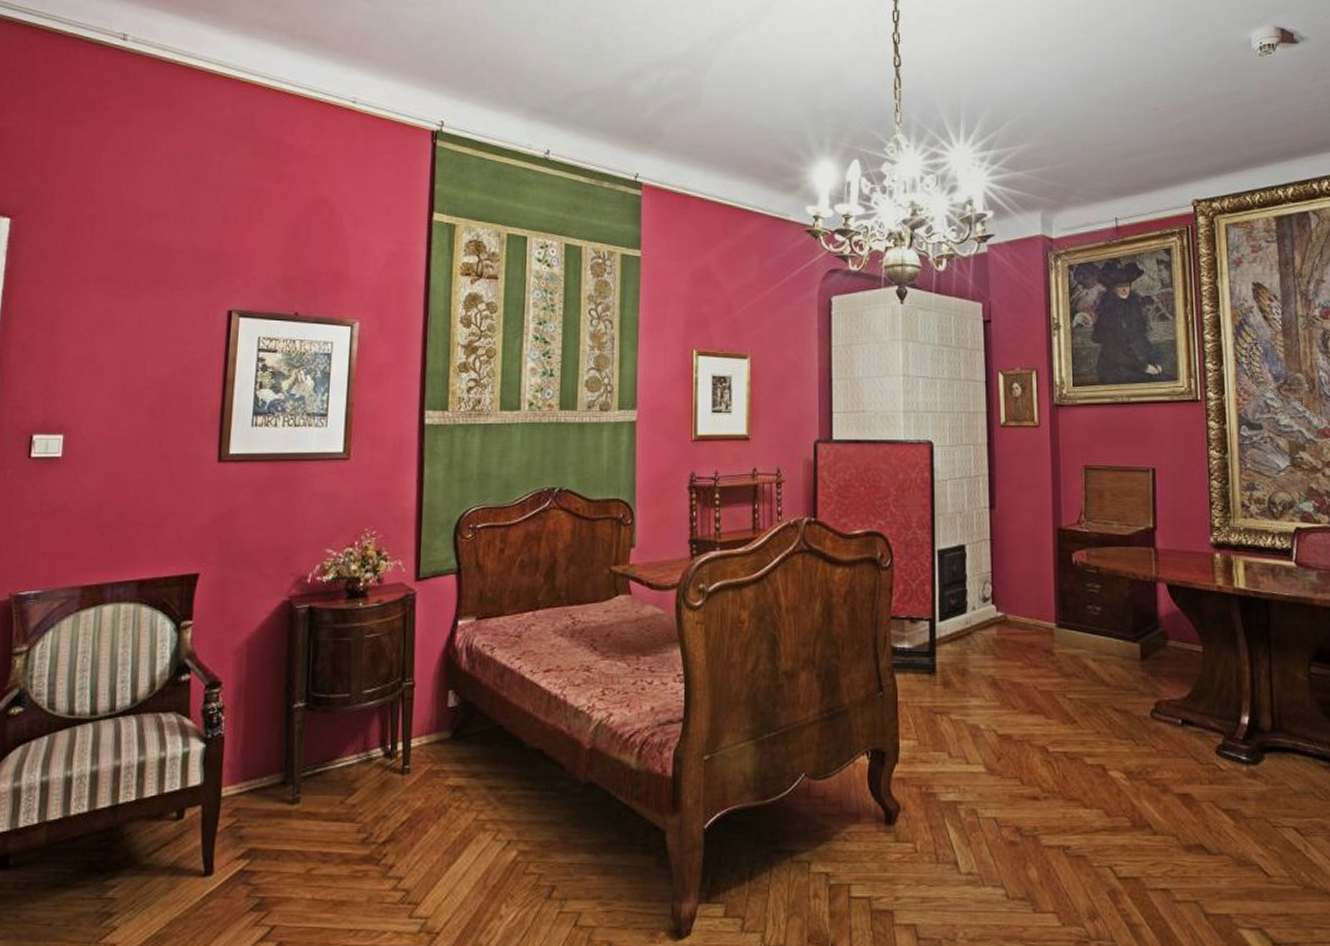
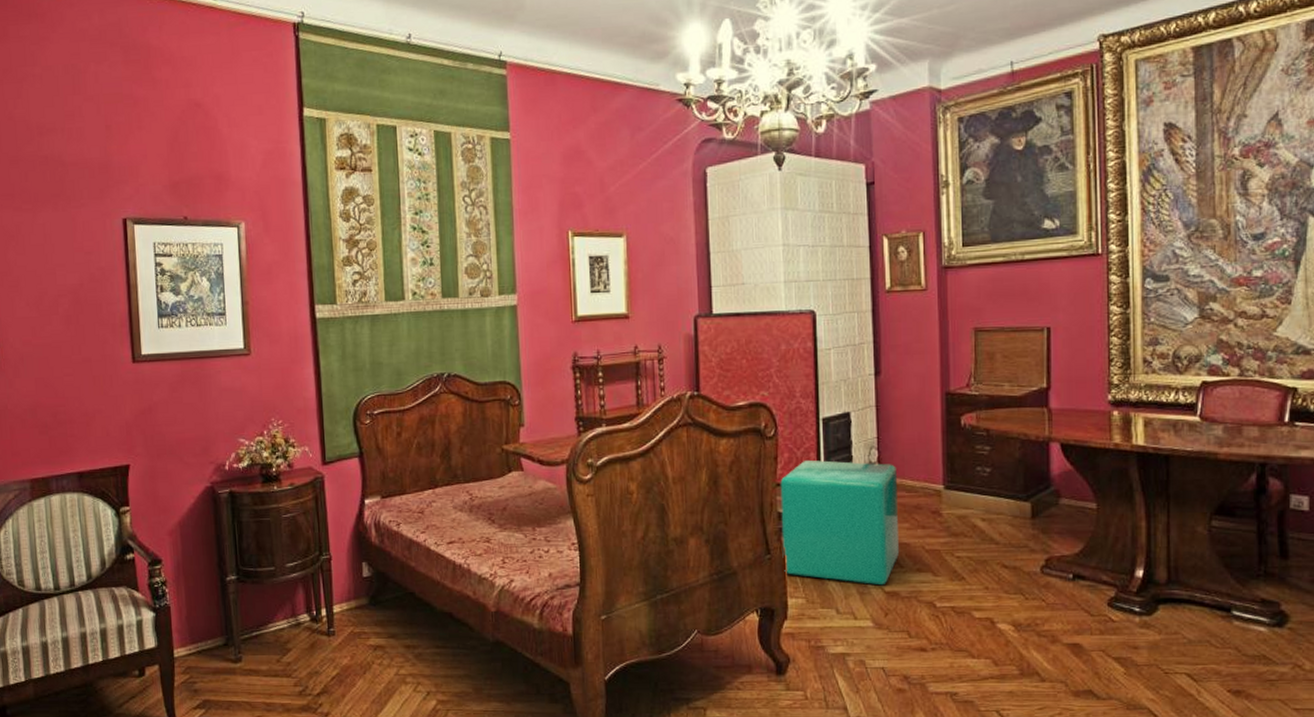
ottoman: none [894,592,1013,728] -> present [780,459,900,586]

